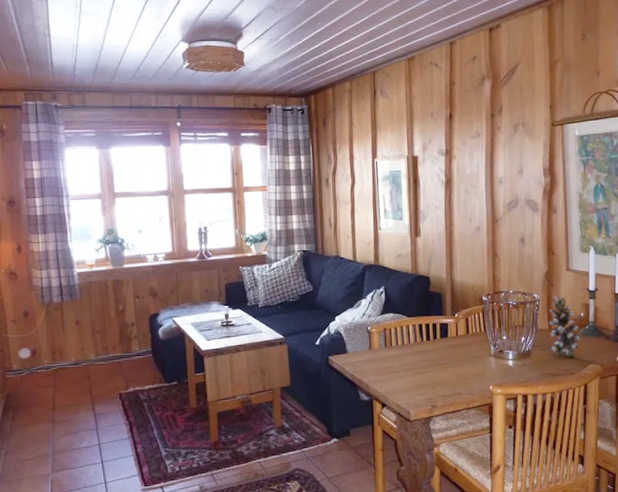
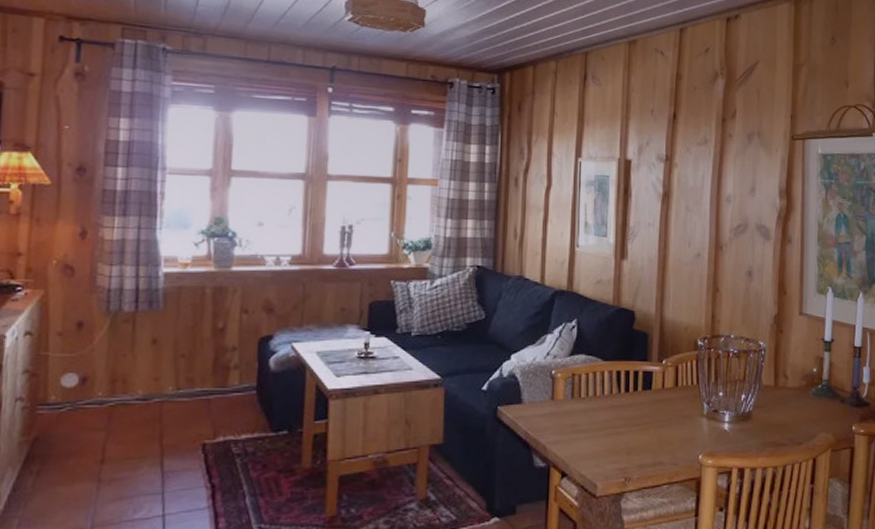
flower: present [549,295,580,359] -> none [775,344,811,425]

